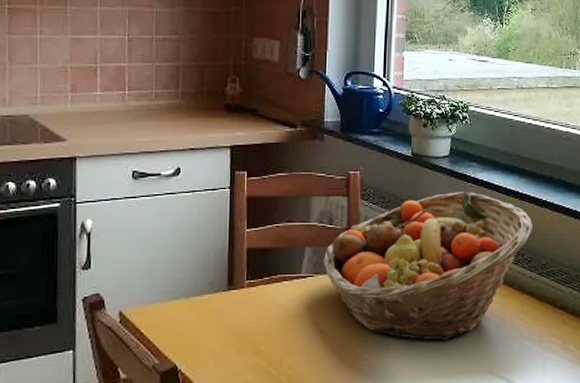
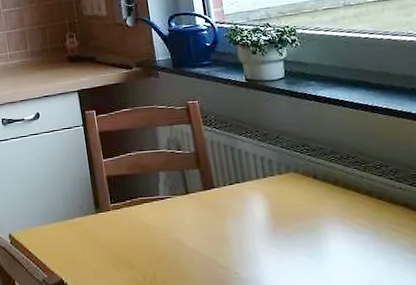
fruit basket: present [323,192,533,342] -> none [177,109,393,255]

